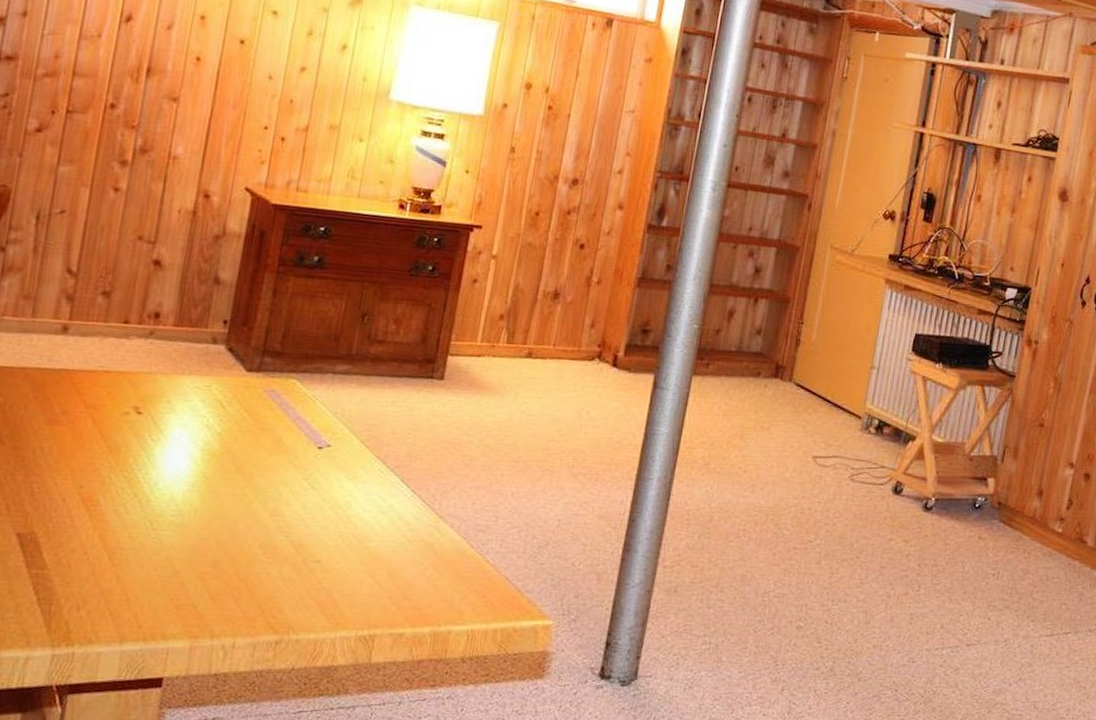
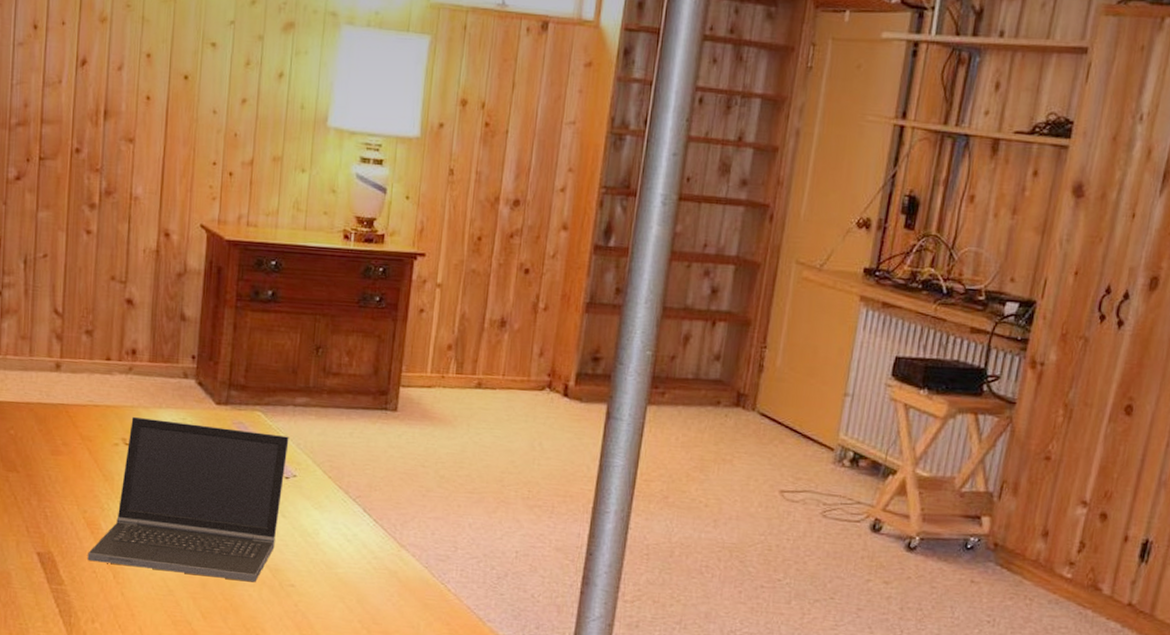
laptop computer: none [79,383,326,560] -> present [87,416,289,583]

